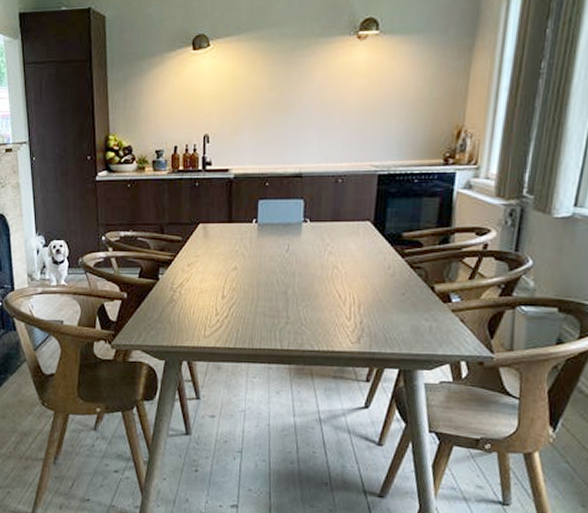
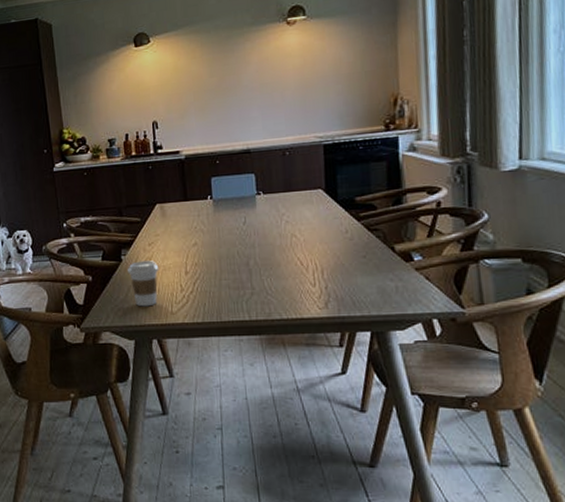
coffee cup: none [164,281,196,328] -> present [128,260,159,307]

